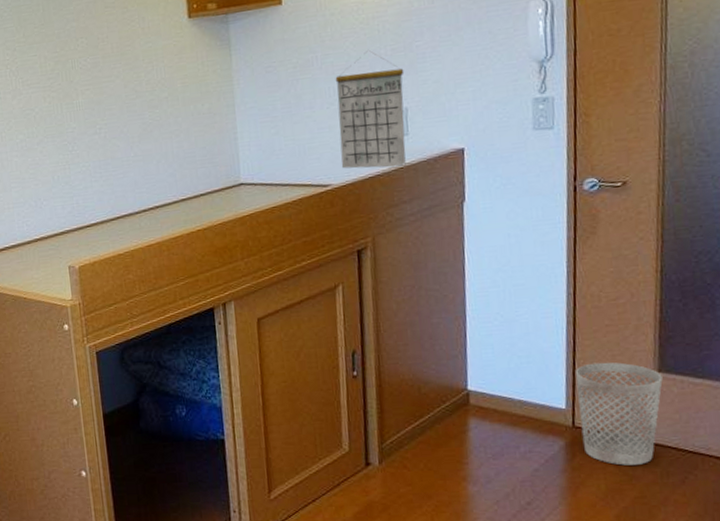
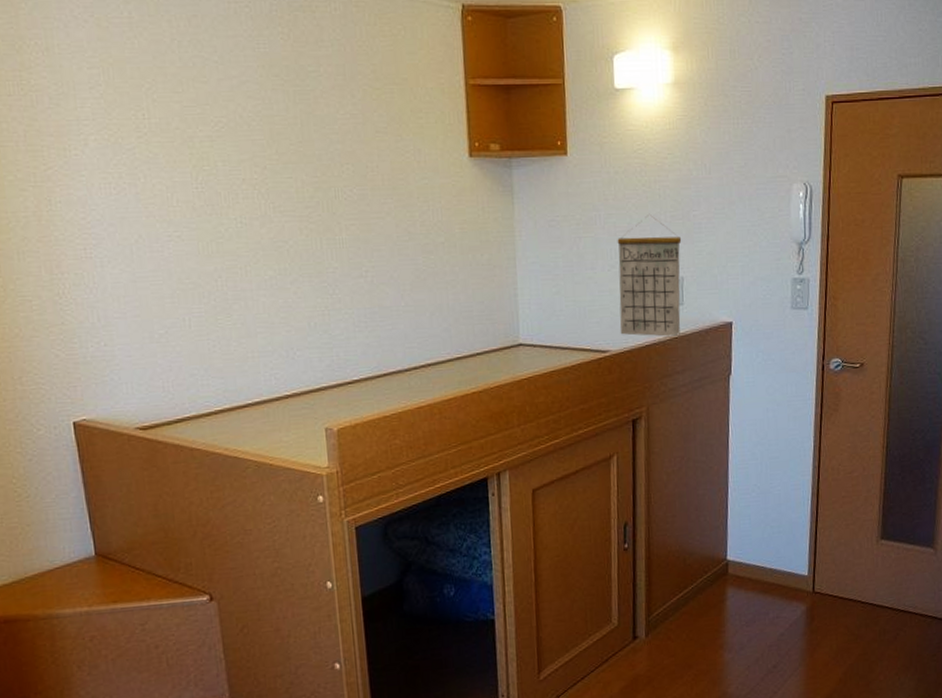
wastebasket: present [576,362,663,466] -> none [817,531,884,626]

